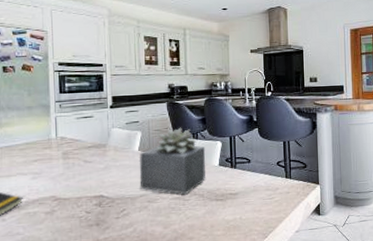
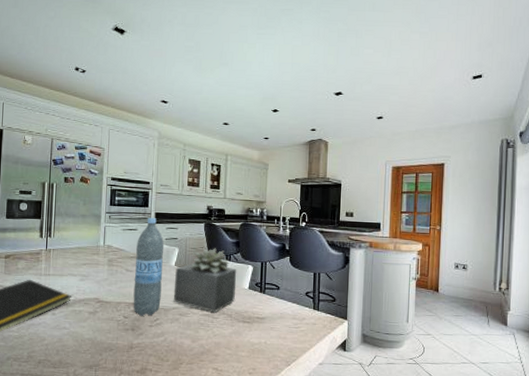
water bottle: none [94,102,126,209] -> present [133,218,164,316]

